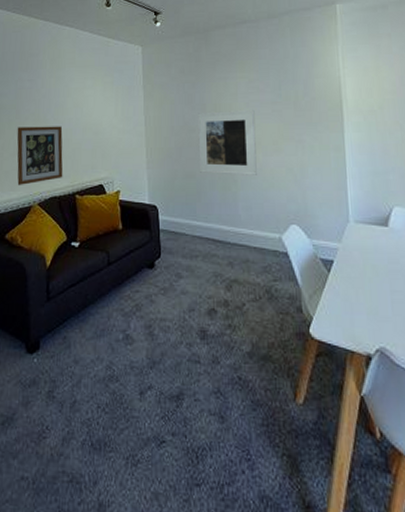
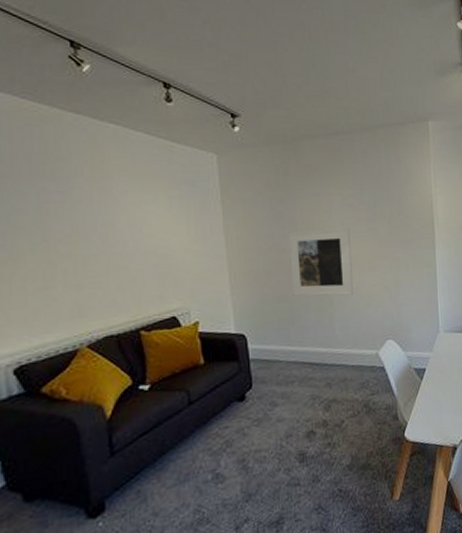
wall art: present [17,126,63,185] -> none [46,249,121,326]

